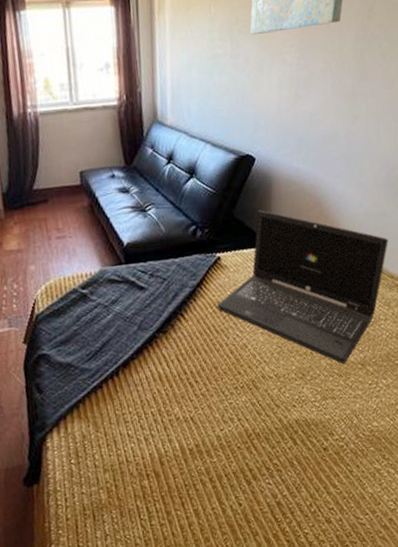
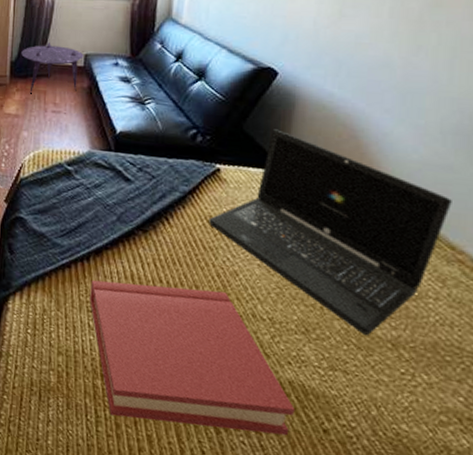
side table: none [11,165,79,225] -> present [21,43,84,94]
hardback book: none [123,365,303,506] -> present [90,279,296,436]

